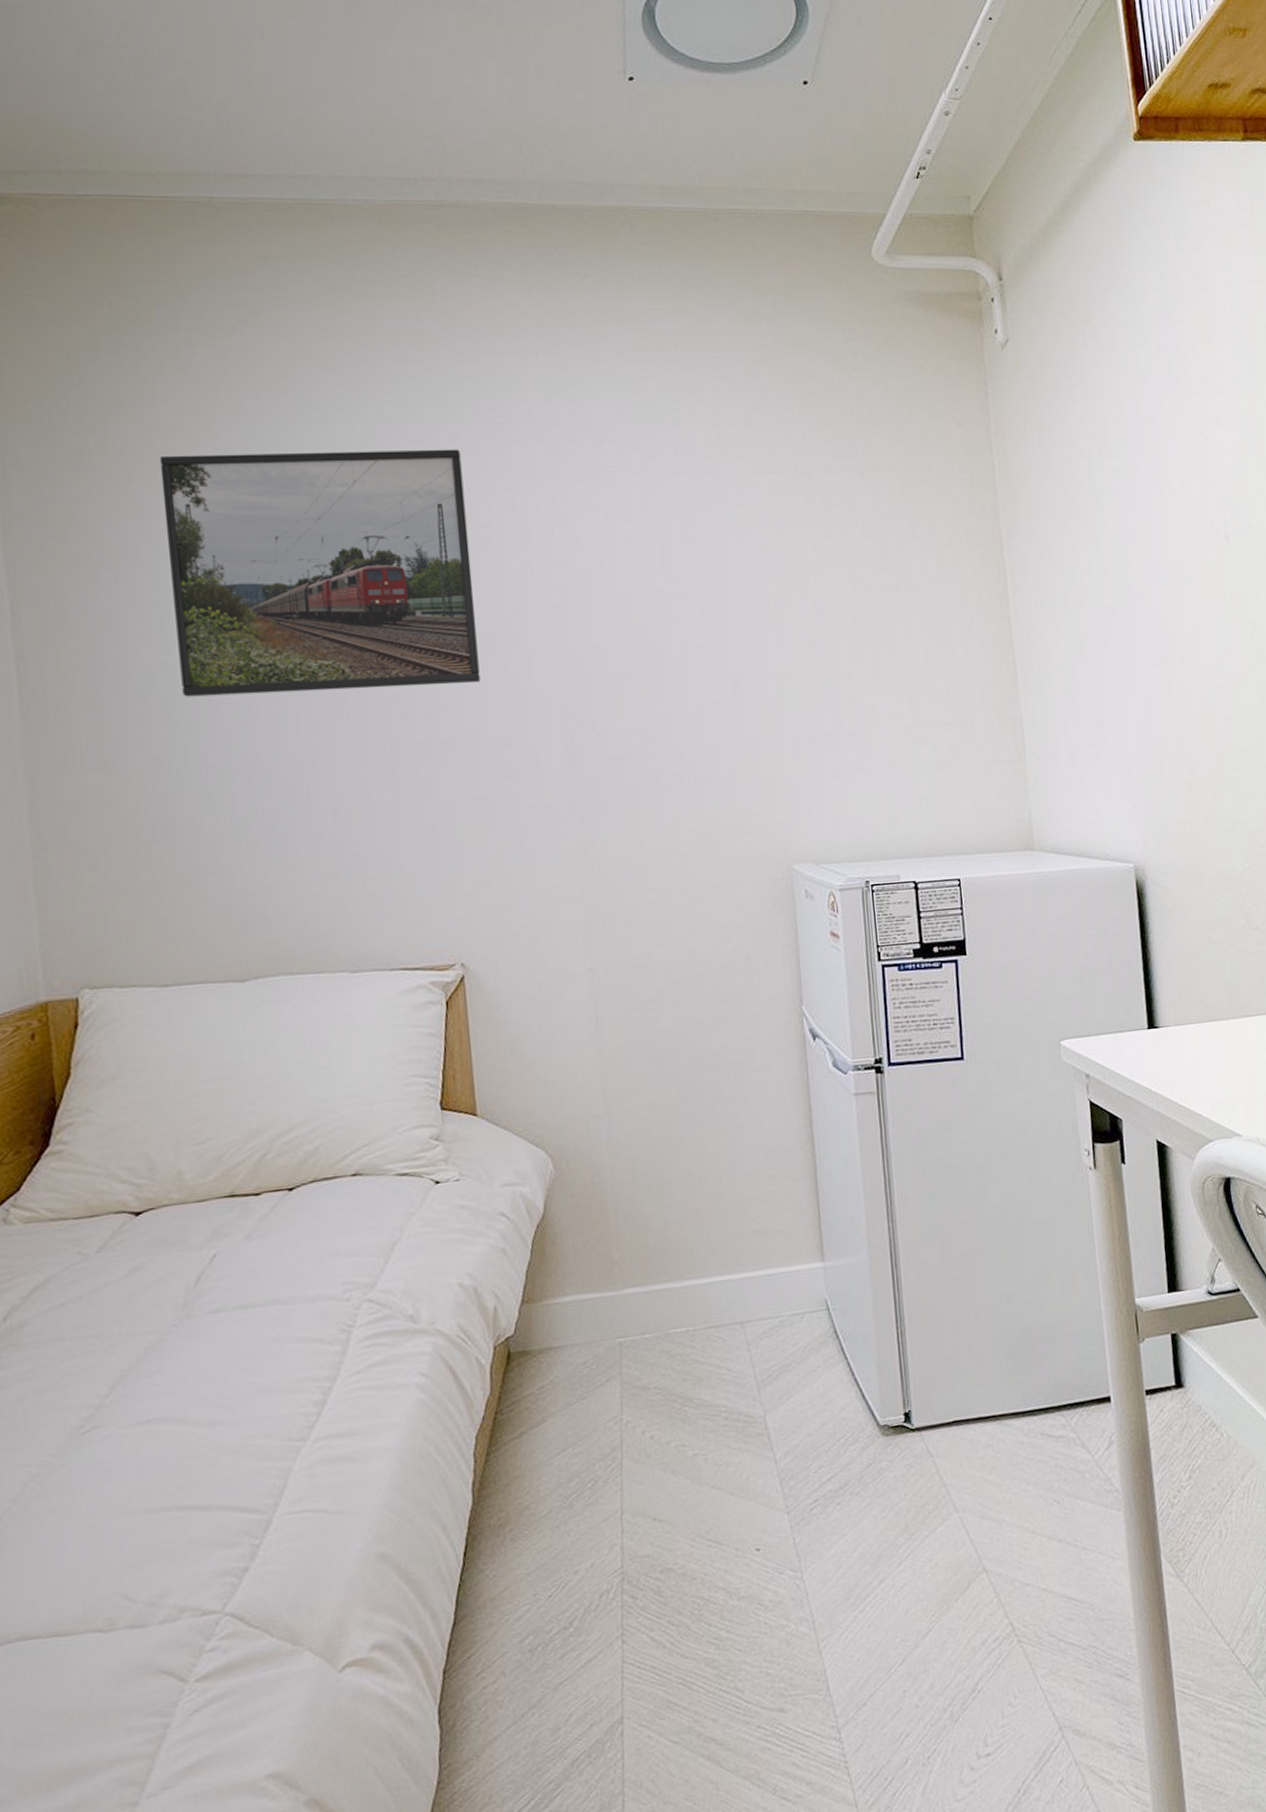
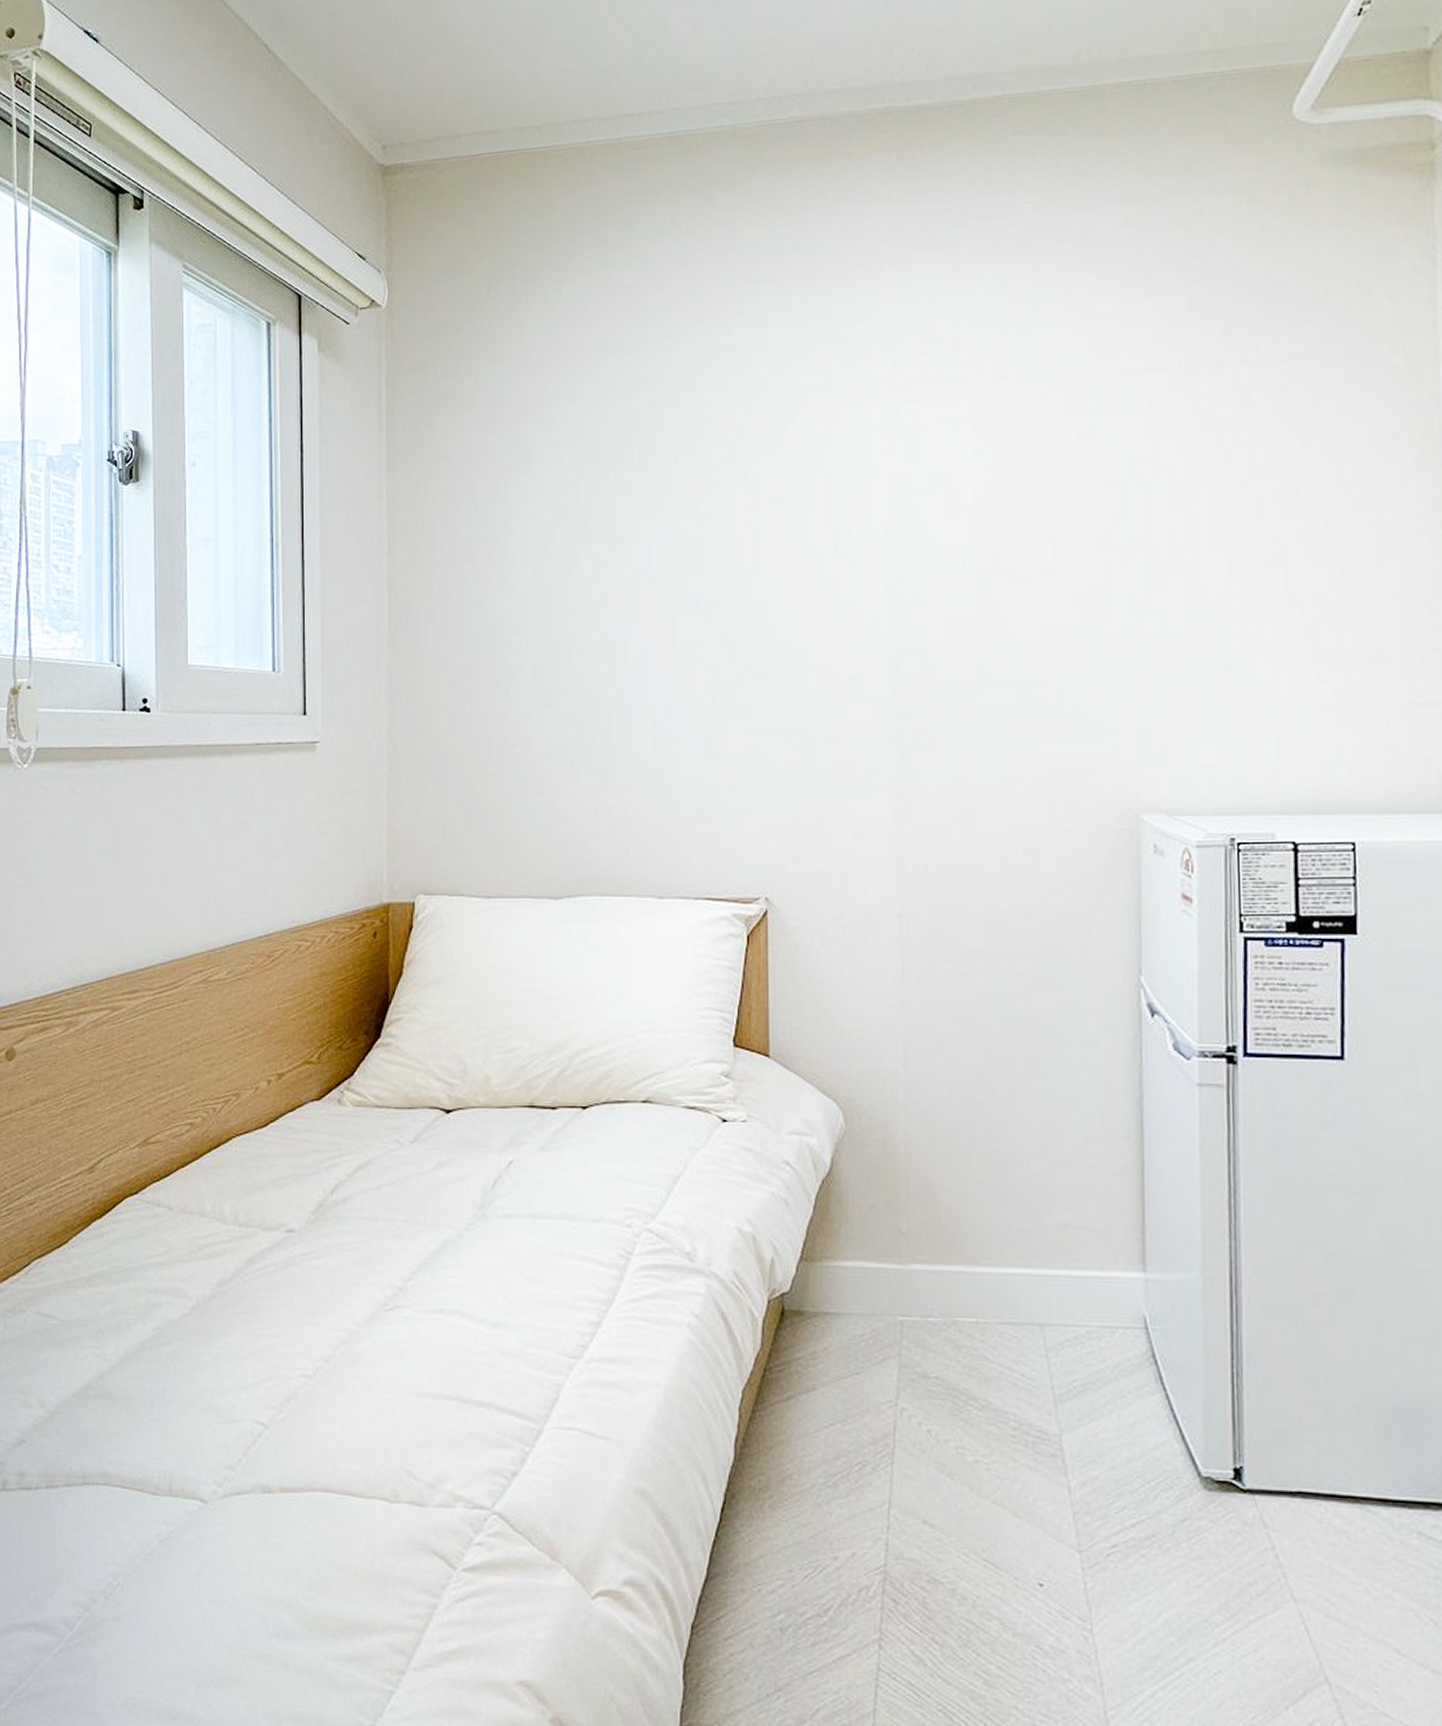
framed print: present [159,449,480,697] -> none [522,368,808,622]

